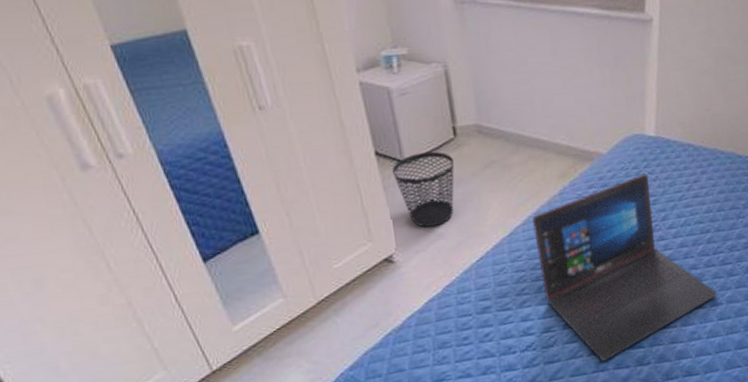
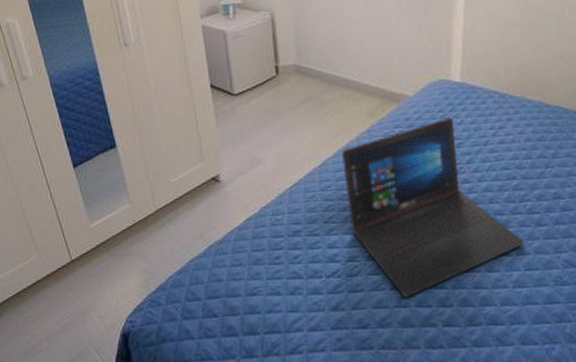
wastebasket: present [391,151,455,228] -> none [223,86,276,153]

